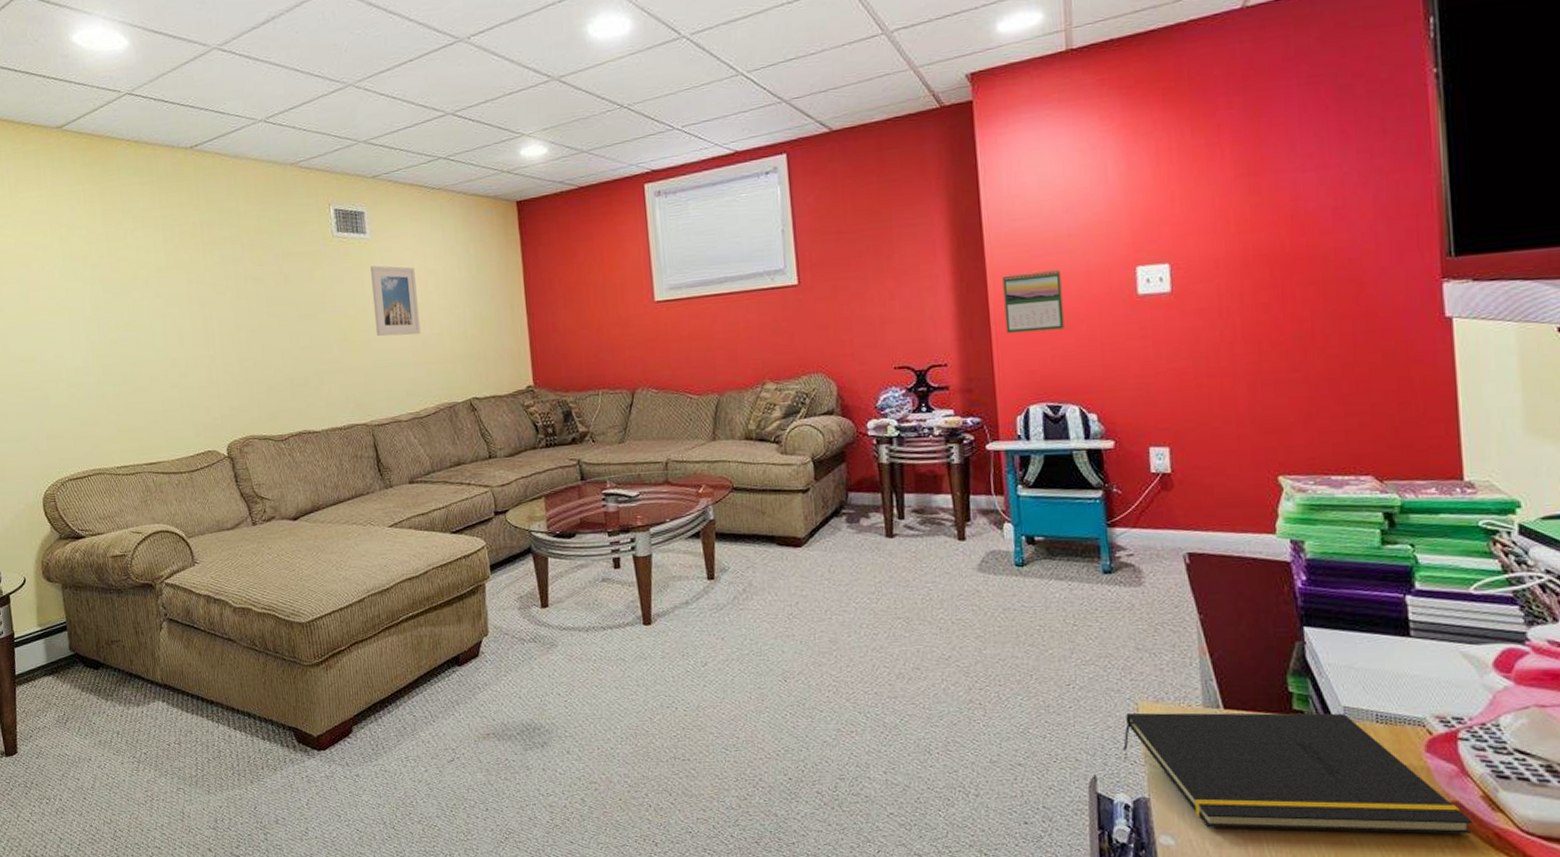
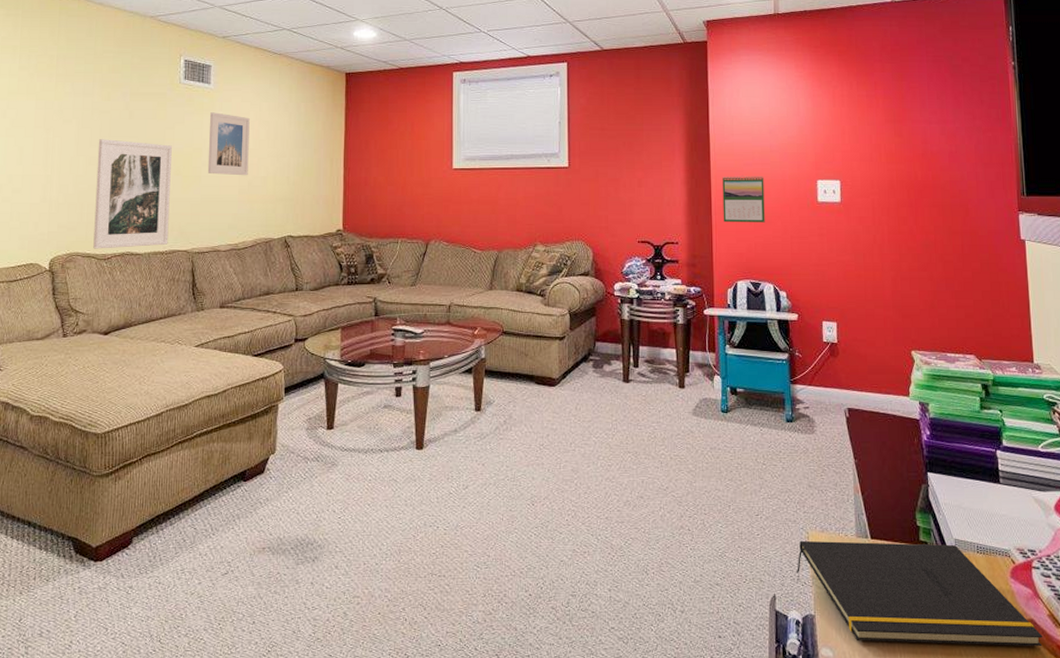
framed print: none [256,308,345,430] -> present [93,139,172,249]

